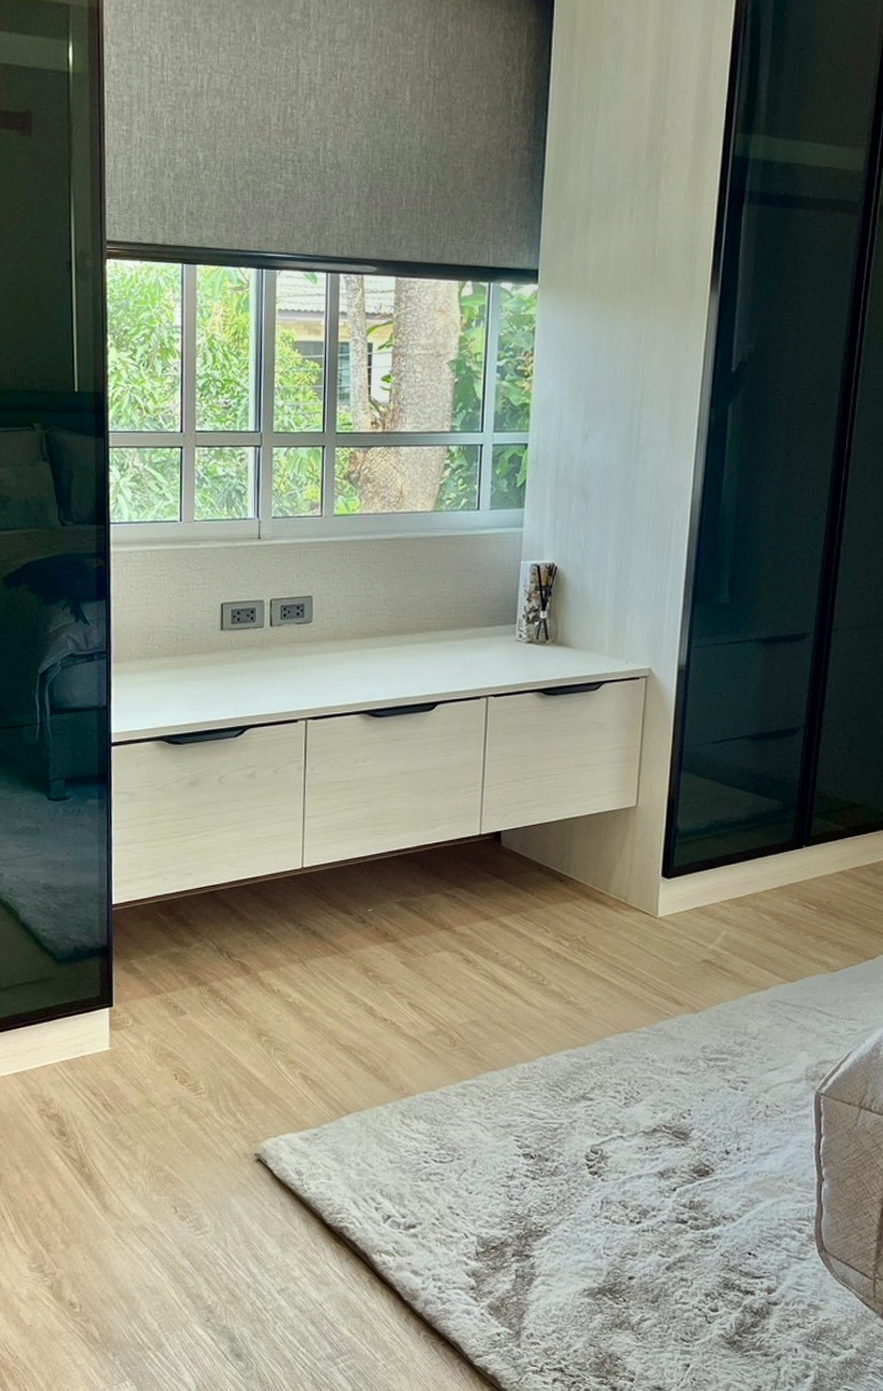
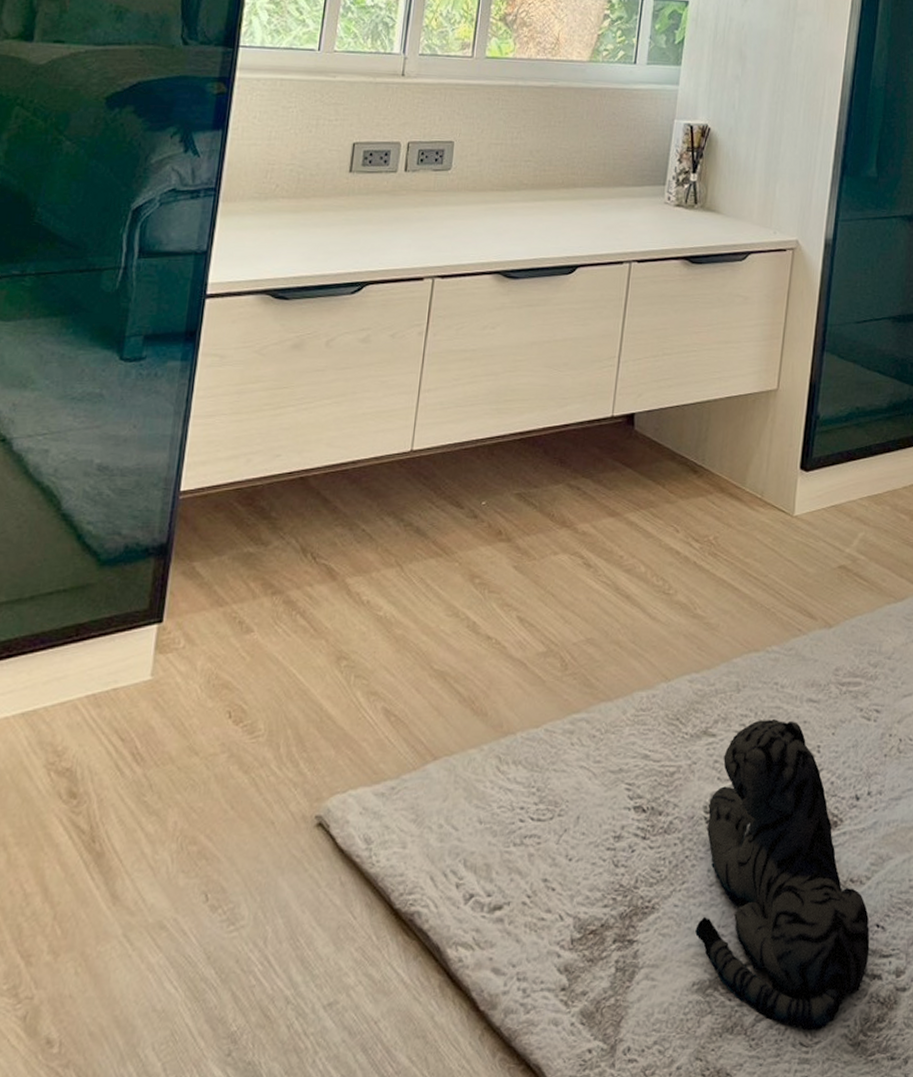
plush toy: none [584,1088,743,1330] -> present [695,719,870,1031]

